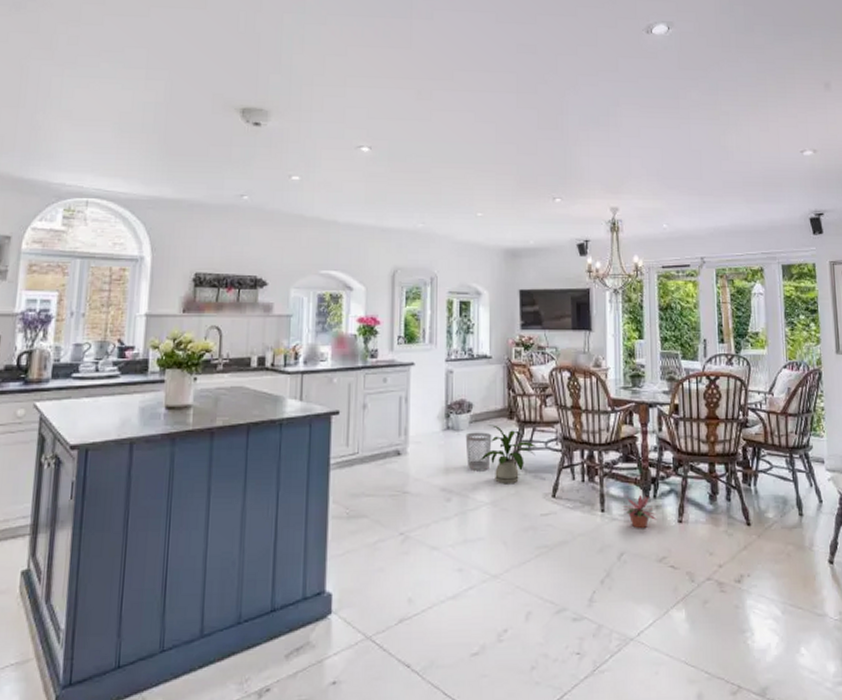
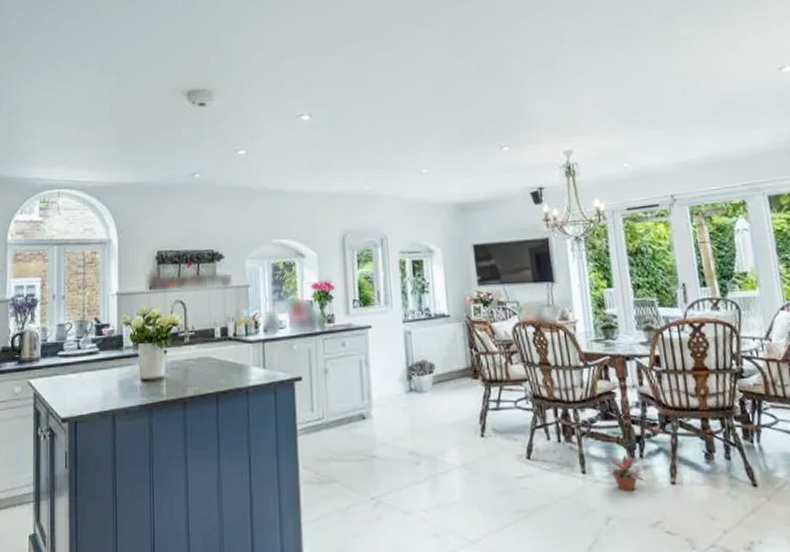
wastebasket: present [465,432,492,472] -> none [429,393,458,434]
house plant: present [479,425,537,485] -> none [446,385,506,447]

